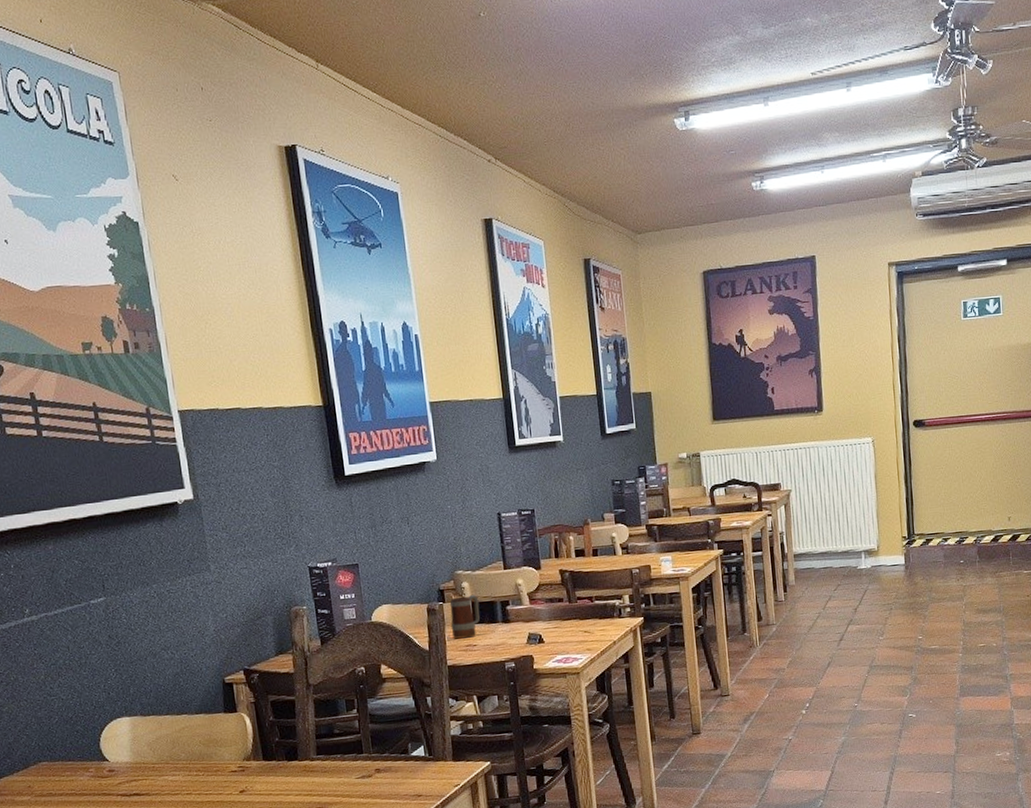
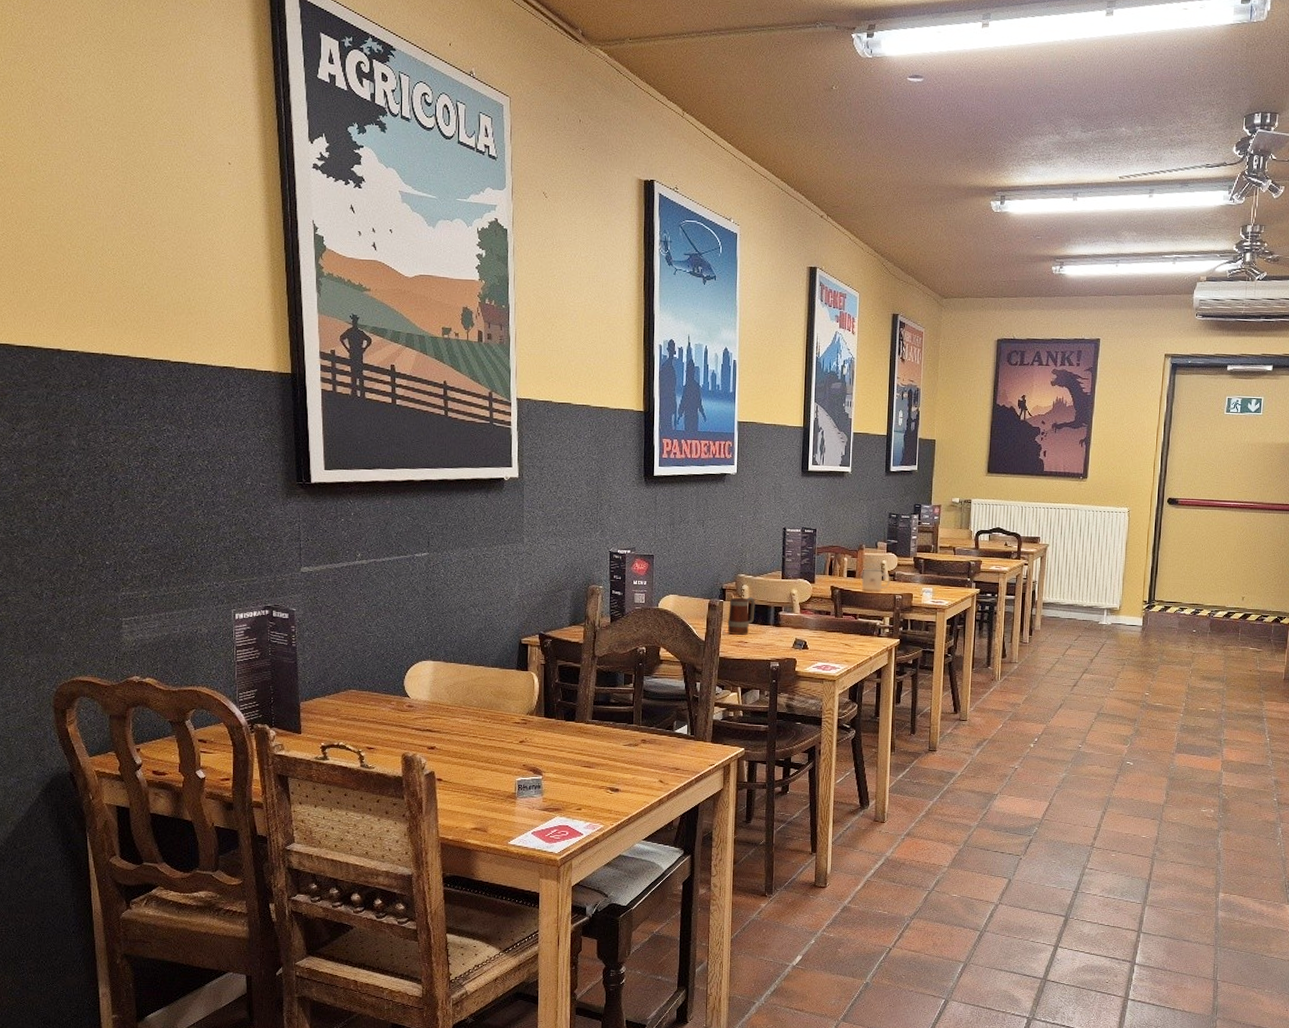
mug: none [591,543,625,573] -> present [861,569,891,594]

